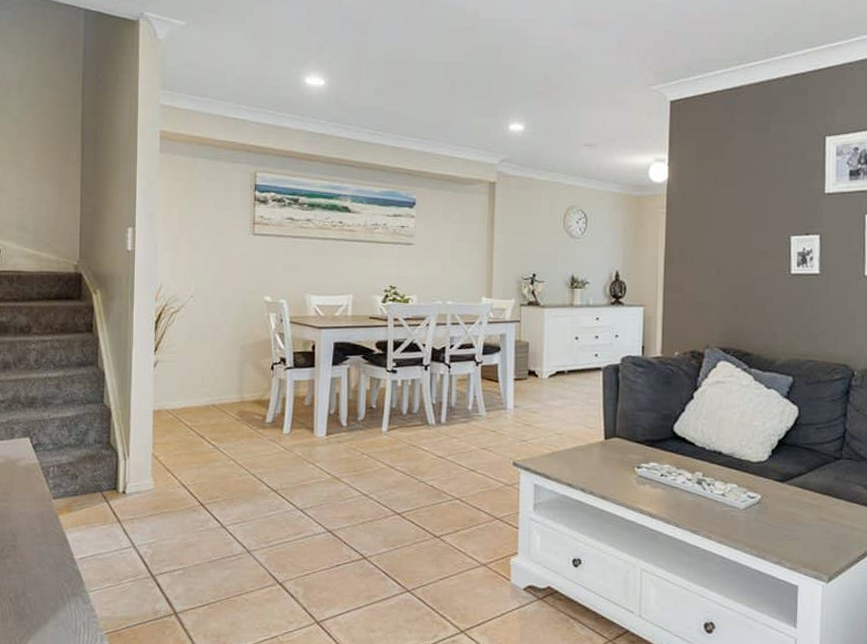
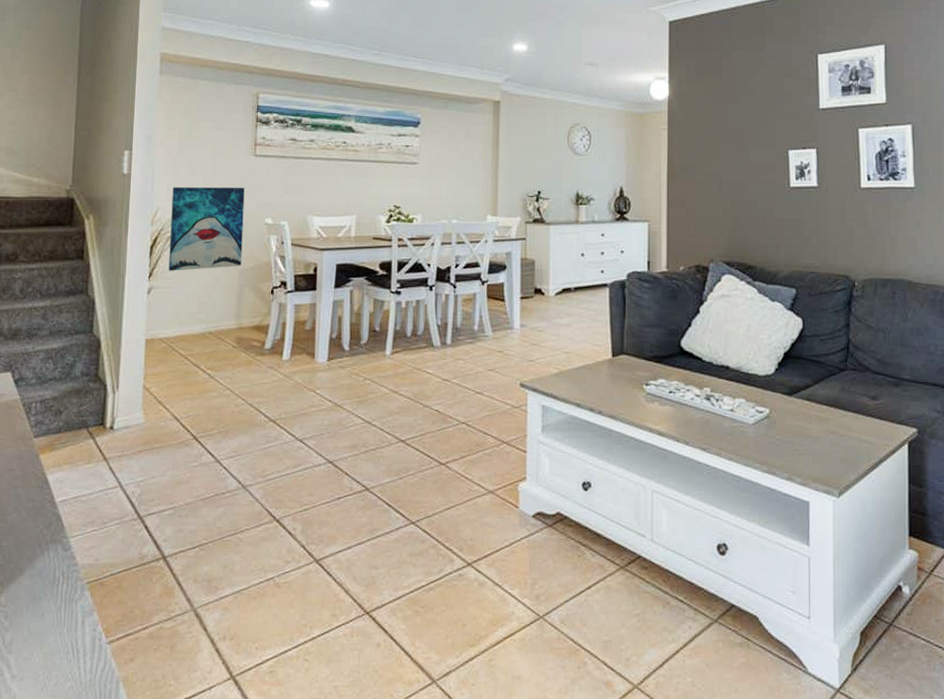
wall art: none [173,264,244,346] -> present [168,187,245,271]

